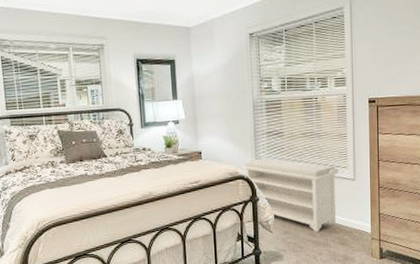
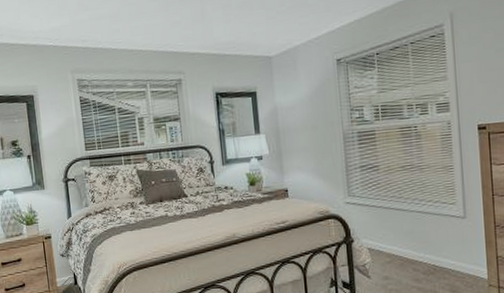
bench: present [242,158,339,233] -> none [333,194,446,278]

